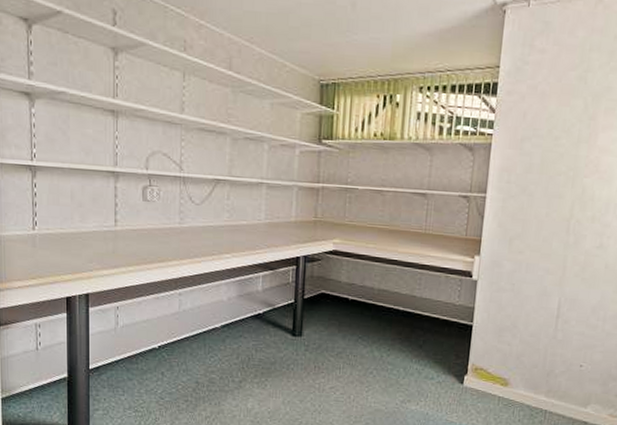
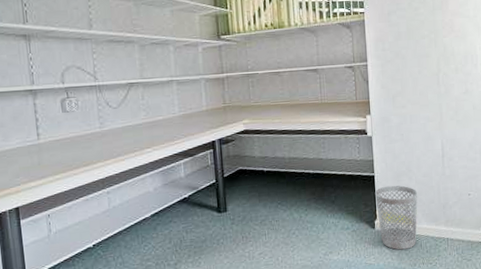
wastebasket: none [468,339,520,414] -> present [375,185,418,250]

